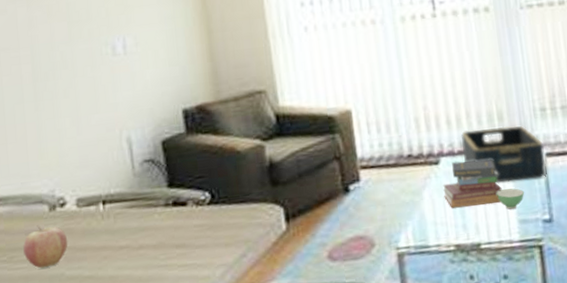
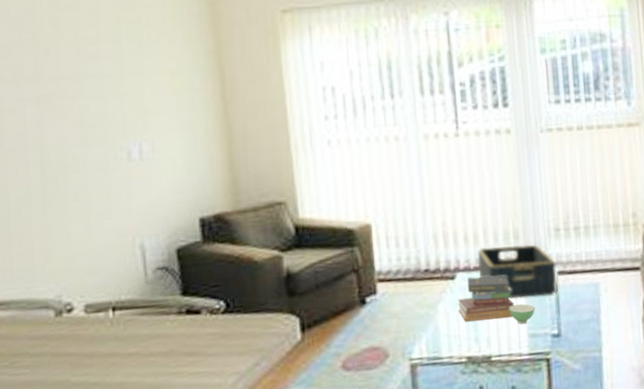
fruit: present [23,225,68,268] -> none [26,330,75,374]

